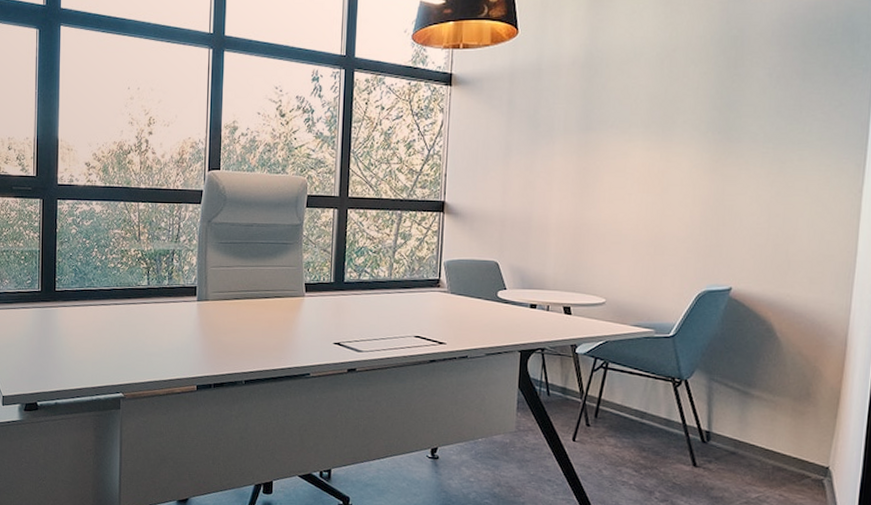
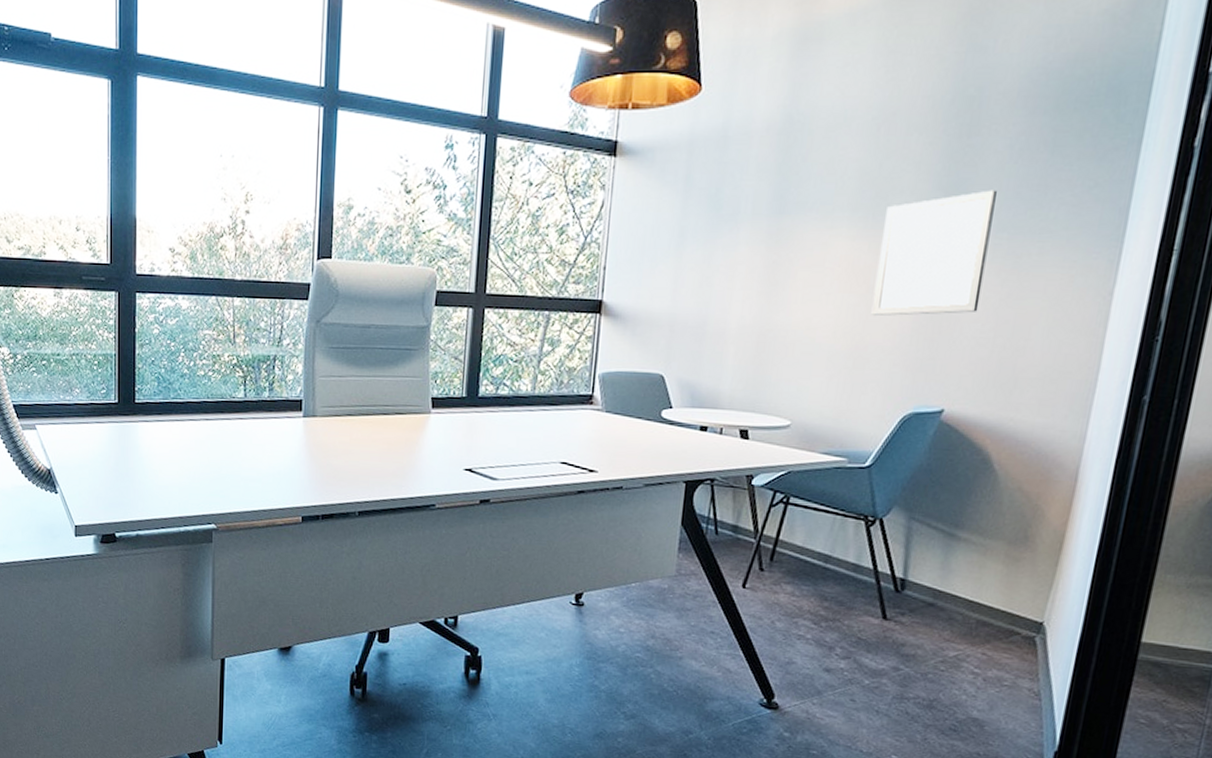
wall art: none [666,109,761,211] -> present [871,190,997,316]

